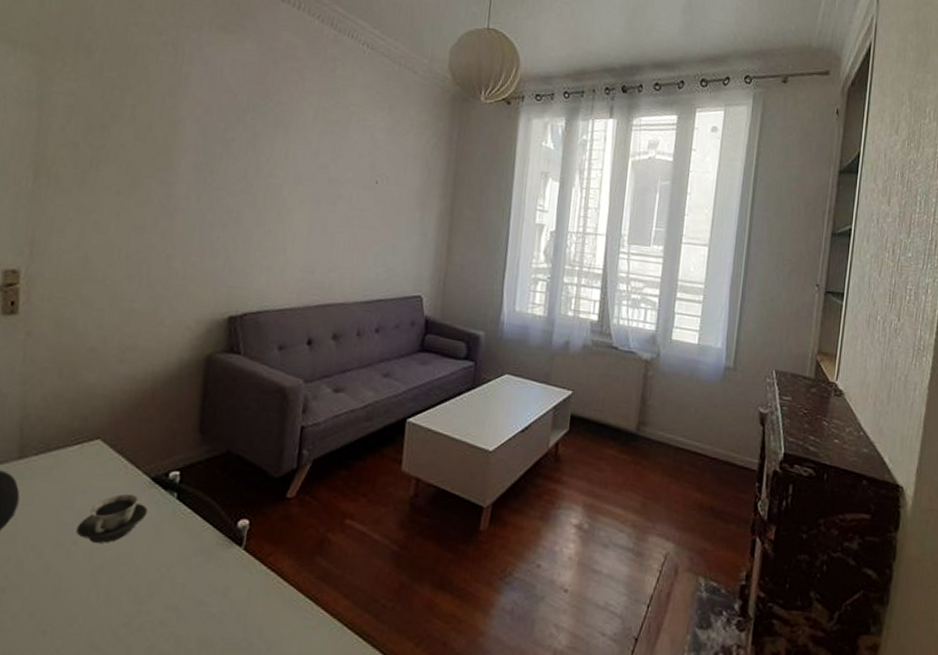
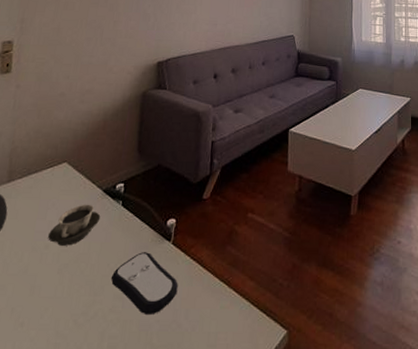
remote control: none [161,557,251,630] -> present [111,252,178,314]

